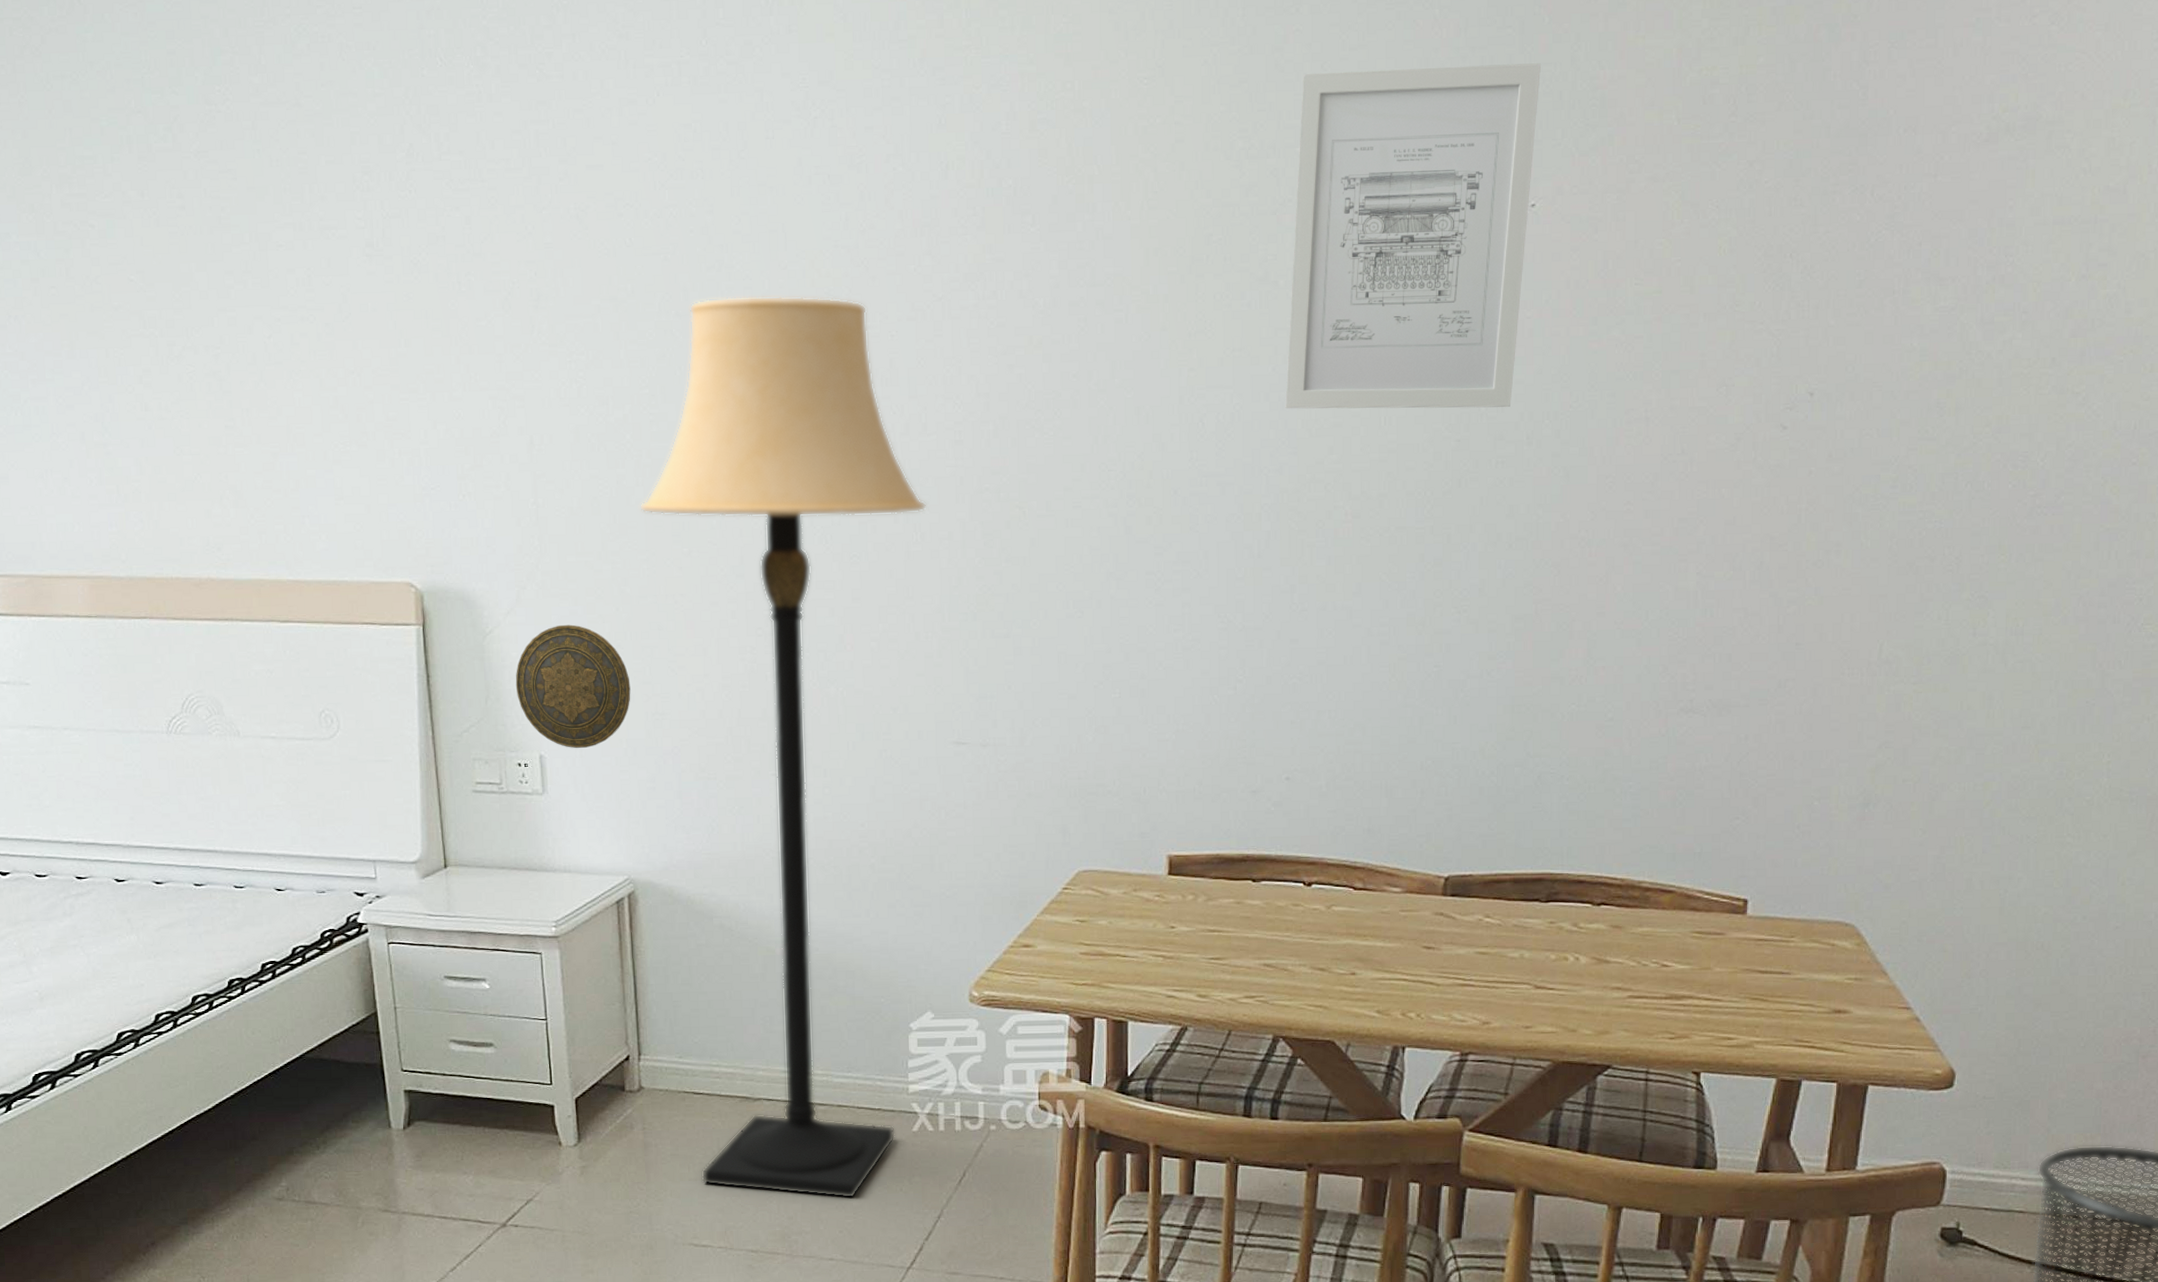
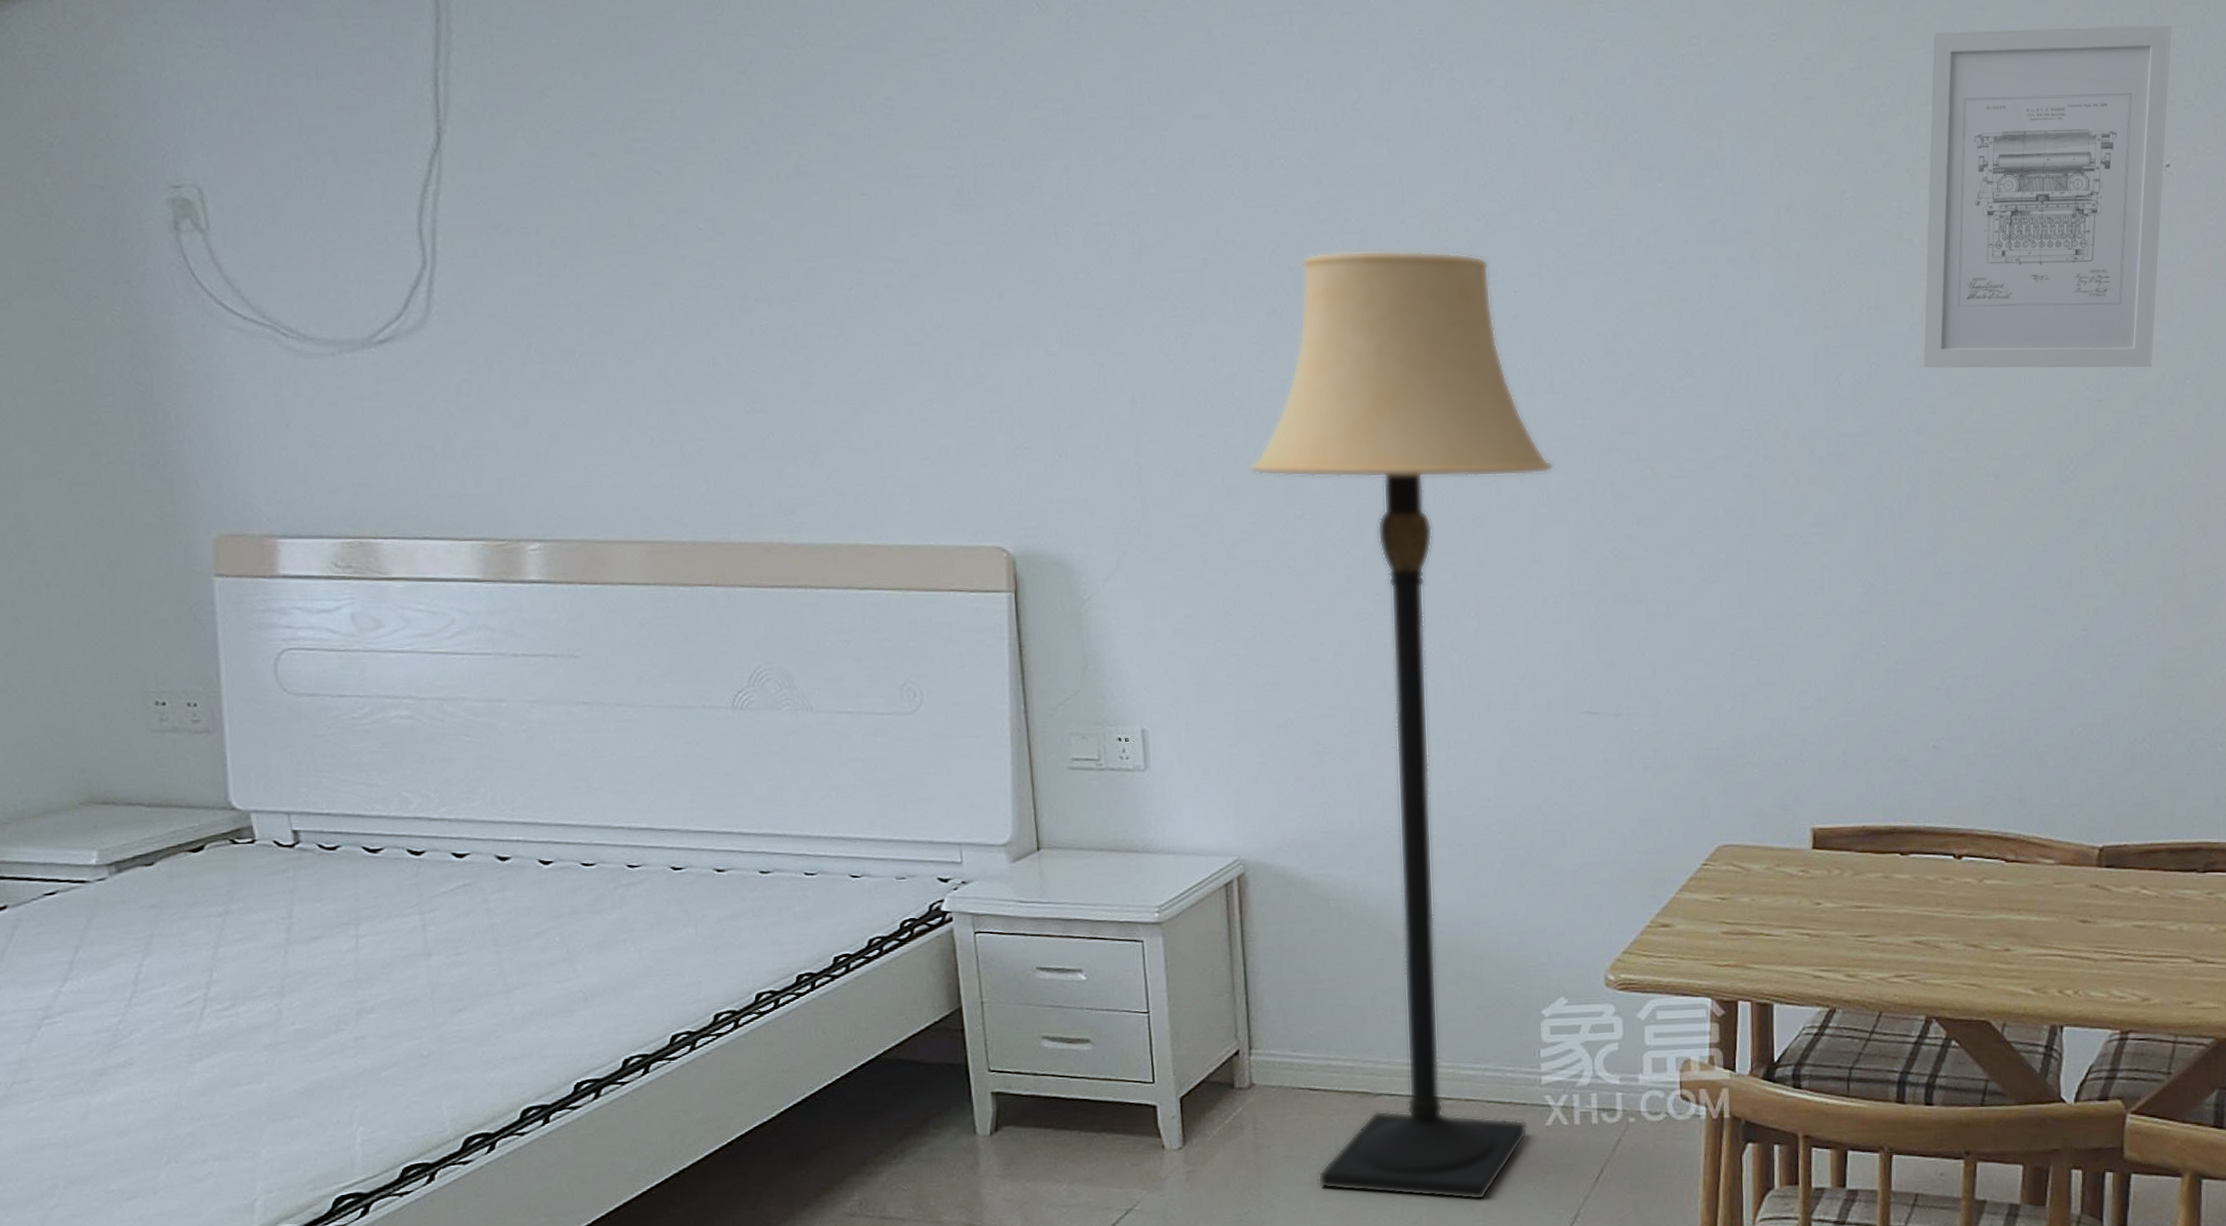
decorative plate: present [515,624,631,749] -> none [1115,590,1241,722]

